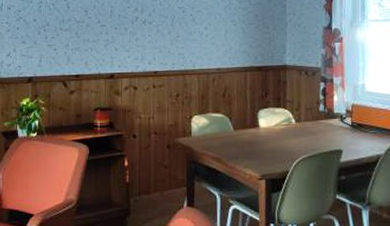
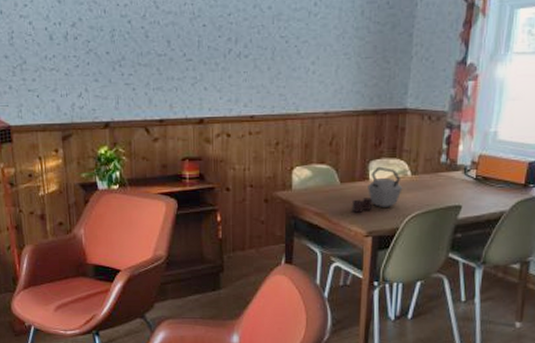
kettle: none [245,115,289,157] -> present [352,166,403,213]

